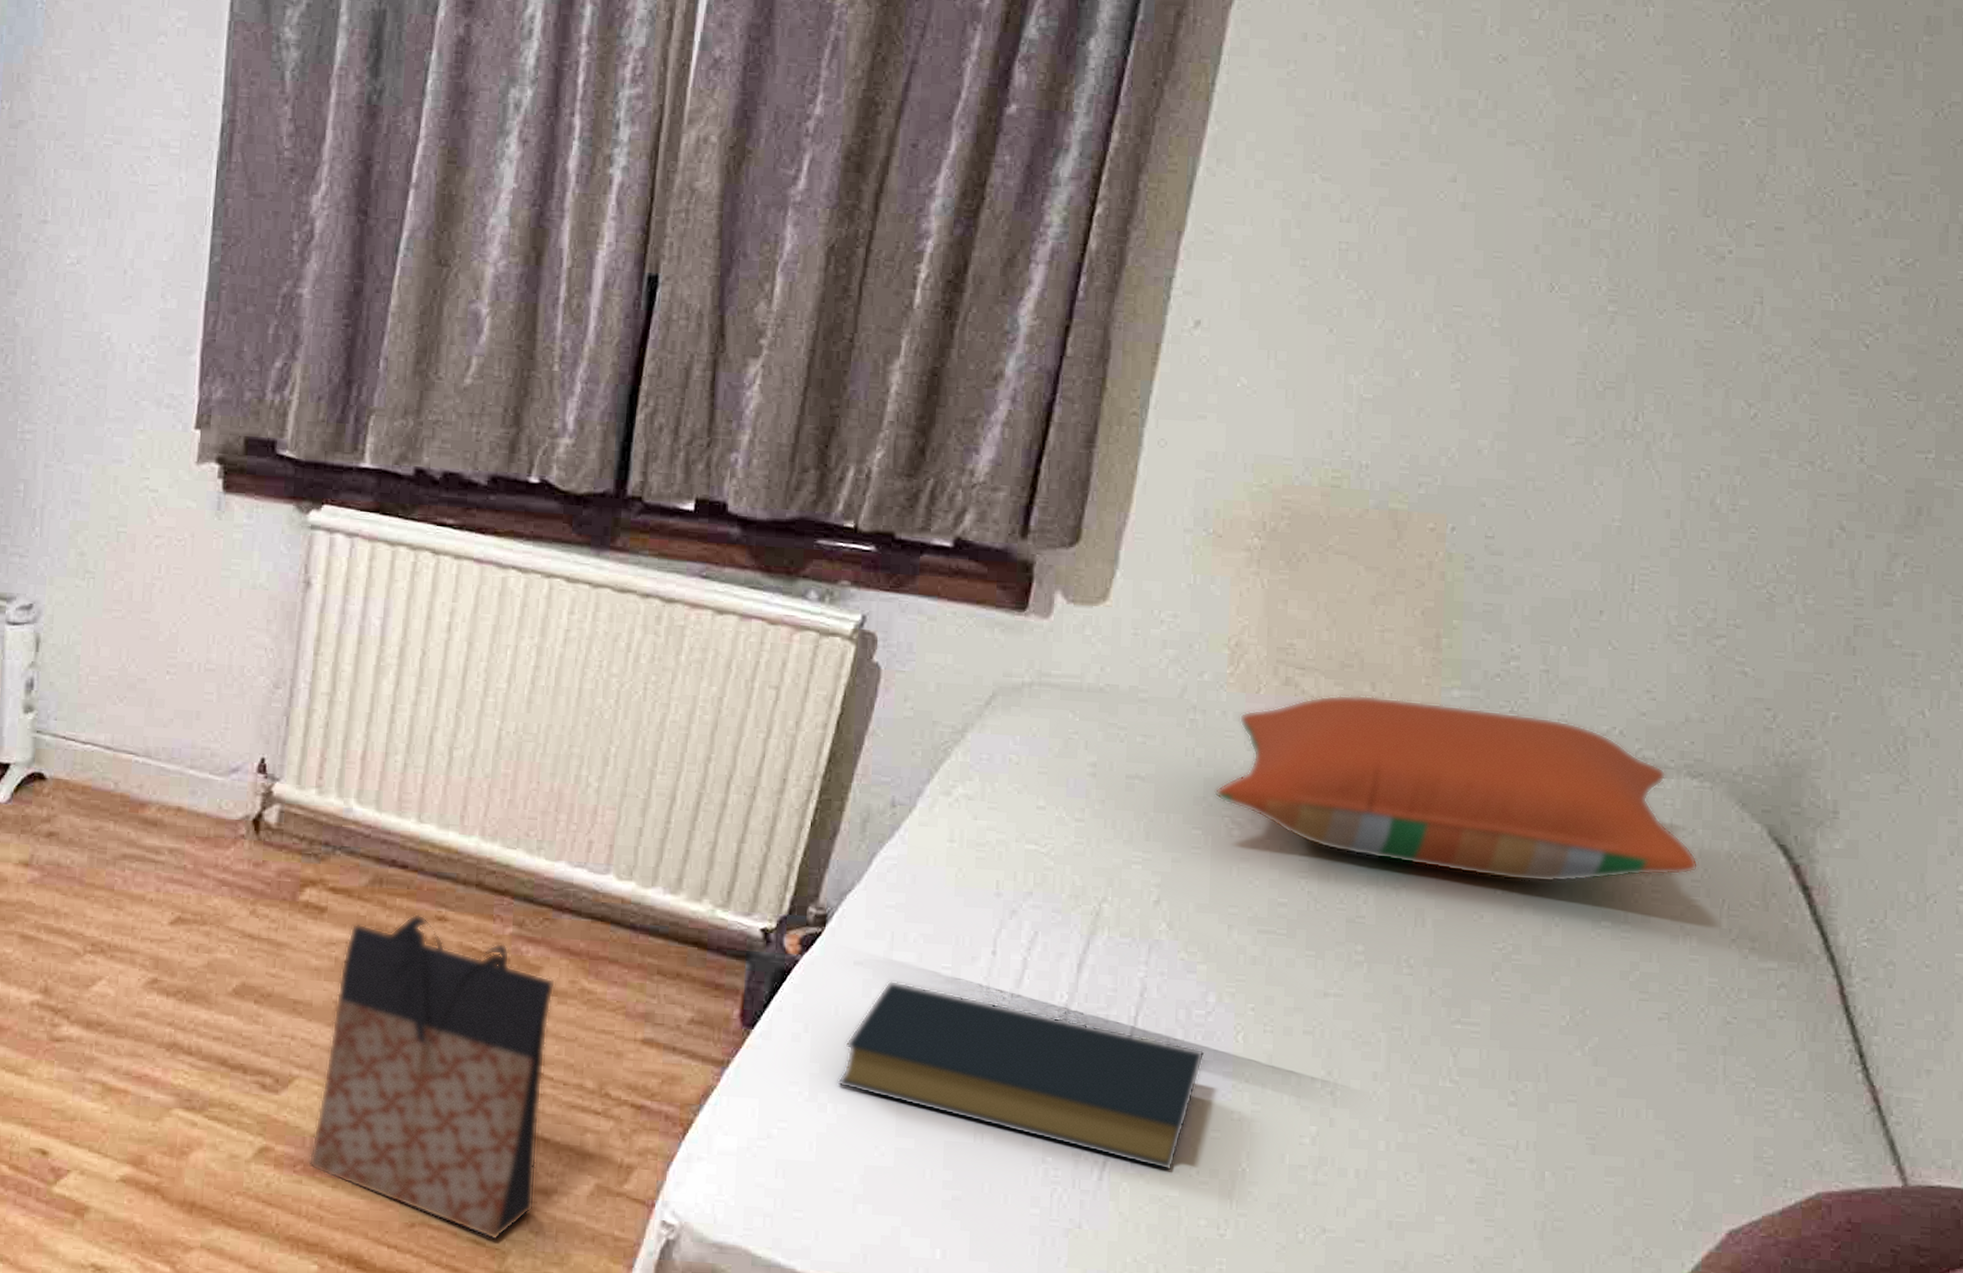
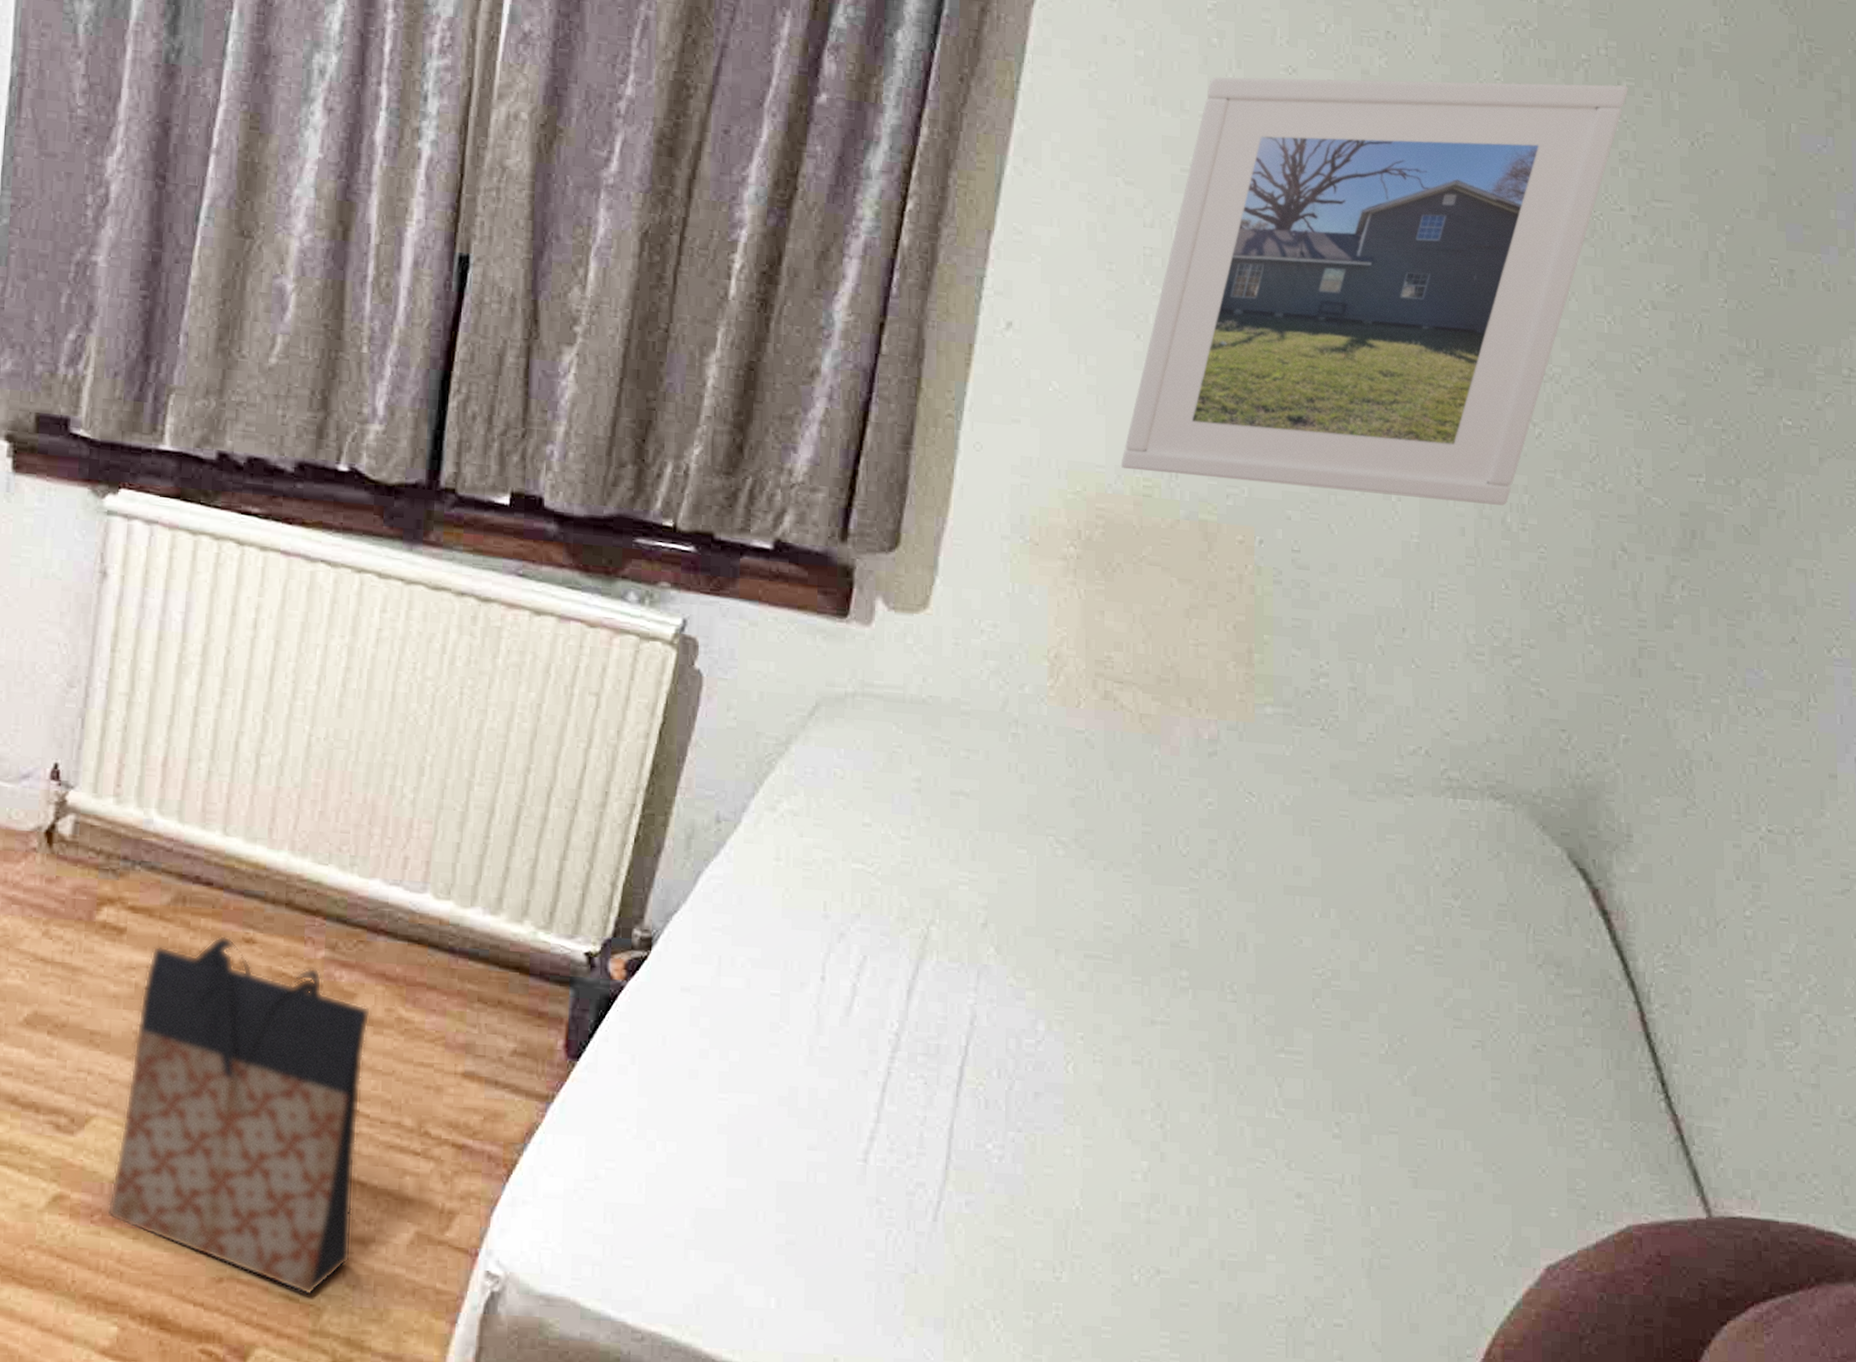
hardback book: present [837,980,1205,1171] -> none [666,1008,1036,1210]
pillow: present [1214,694,1699,883] -> none [1038,710,1504,906]
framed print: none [1309,57,1868,487] -> present [1120,77,1628,506]

